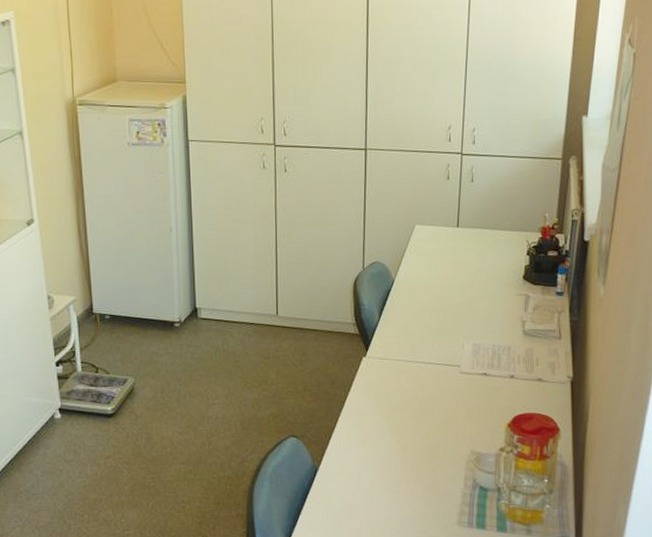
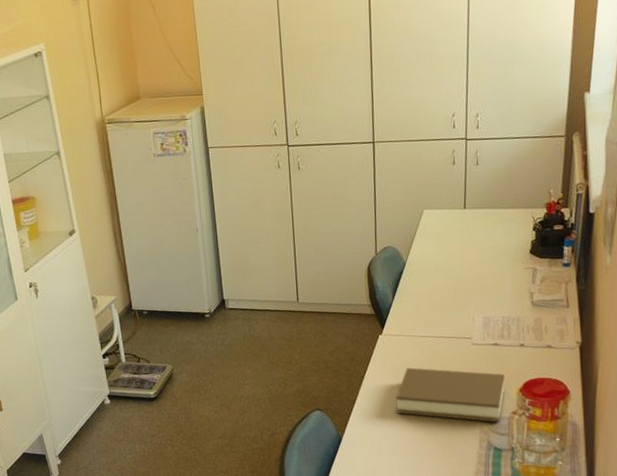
book: none [378,394,493,459] -> present [396,367,505,423]

